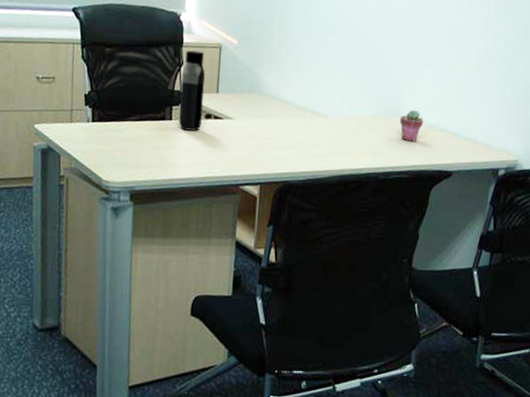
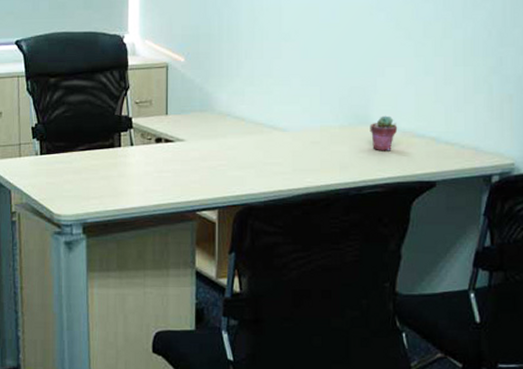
water bottle: present [179,50,206,131] -> none [129,73,153,157]

